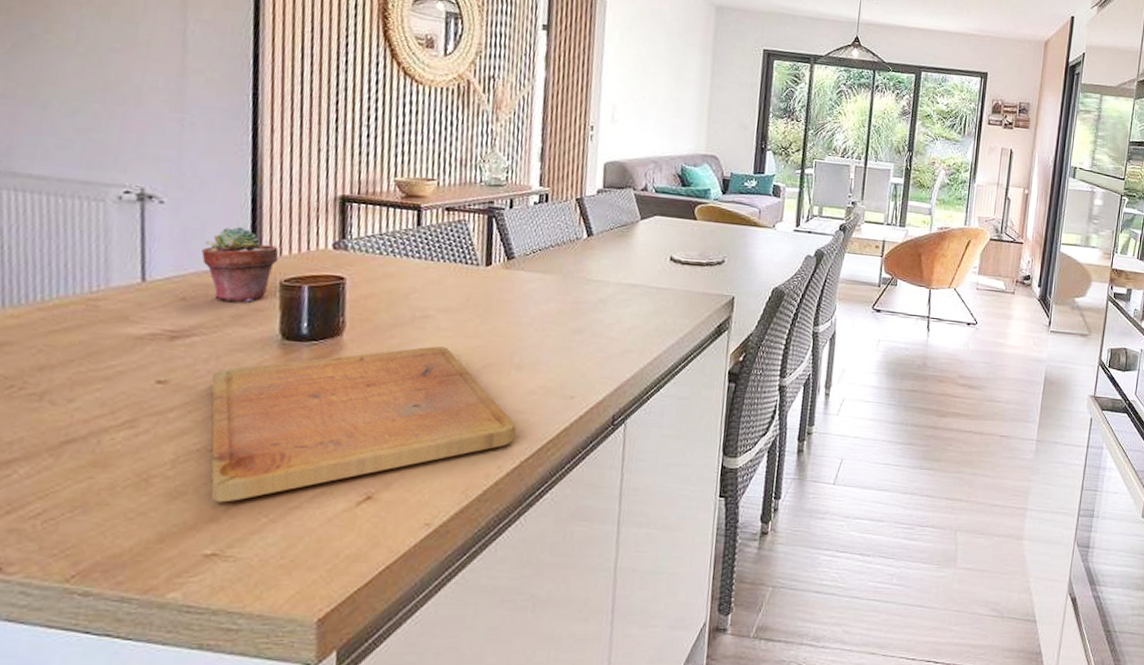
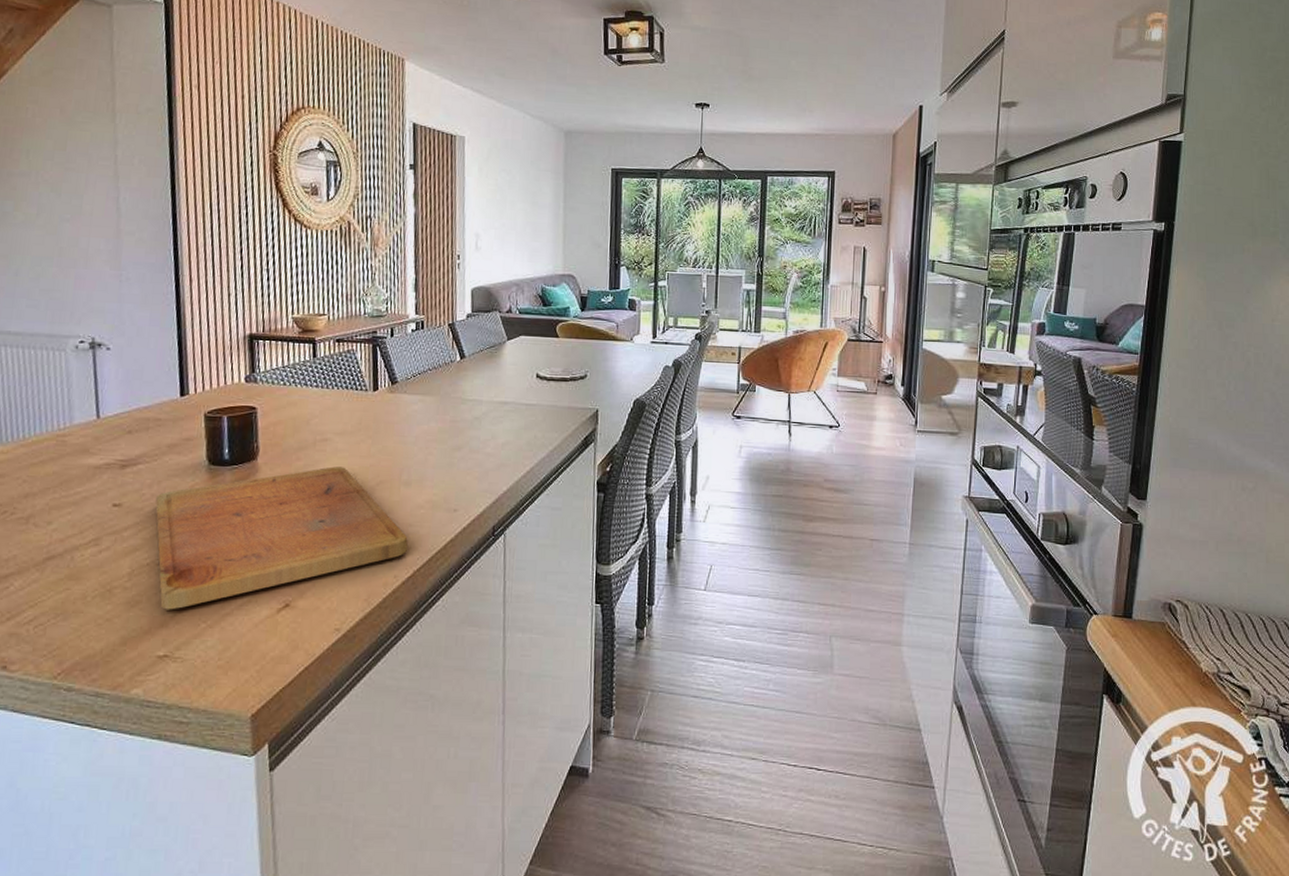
potted succulent: present [201,227,279,303] -> none [141,367,202,434]

